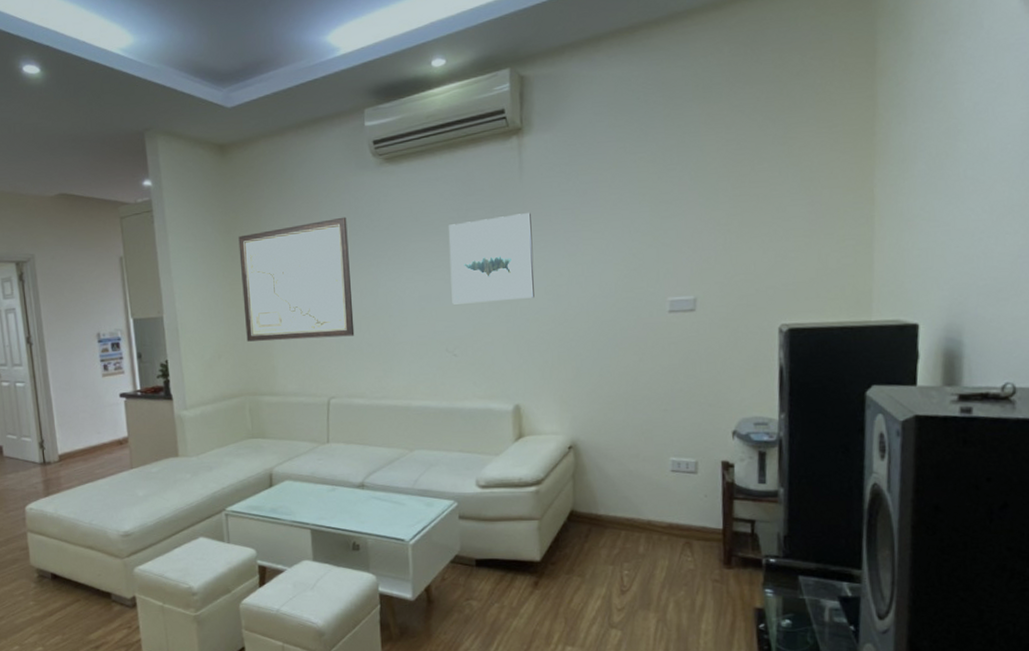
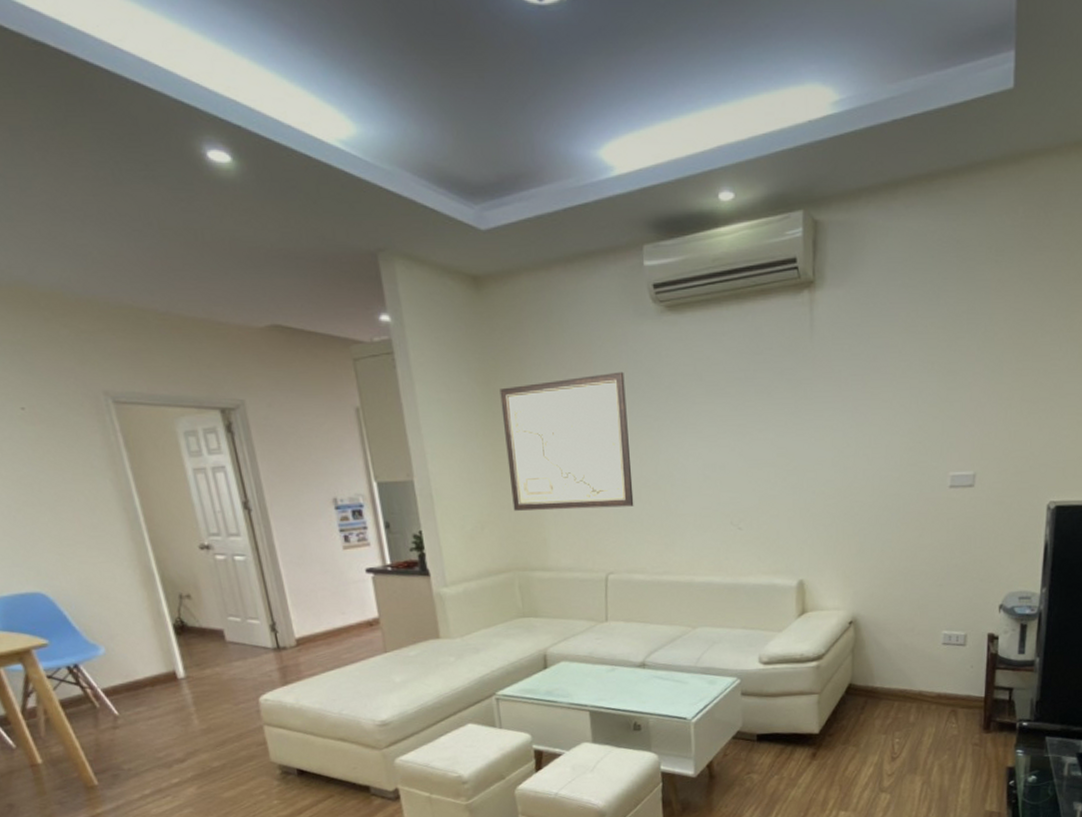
wall art: present [449,213,534,305] -> none [735,377,822,474]

